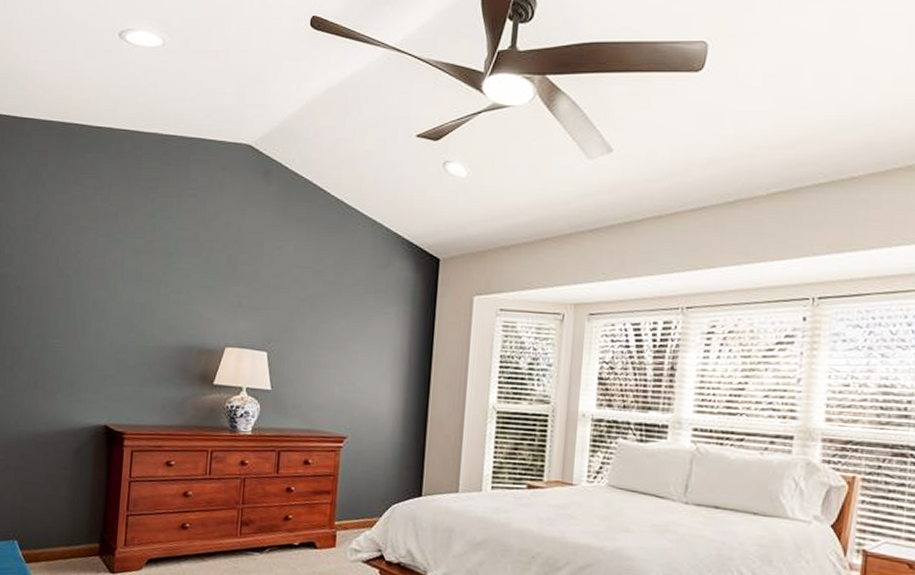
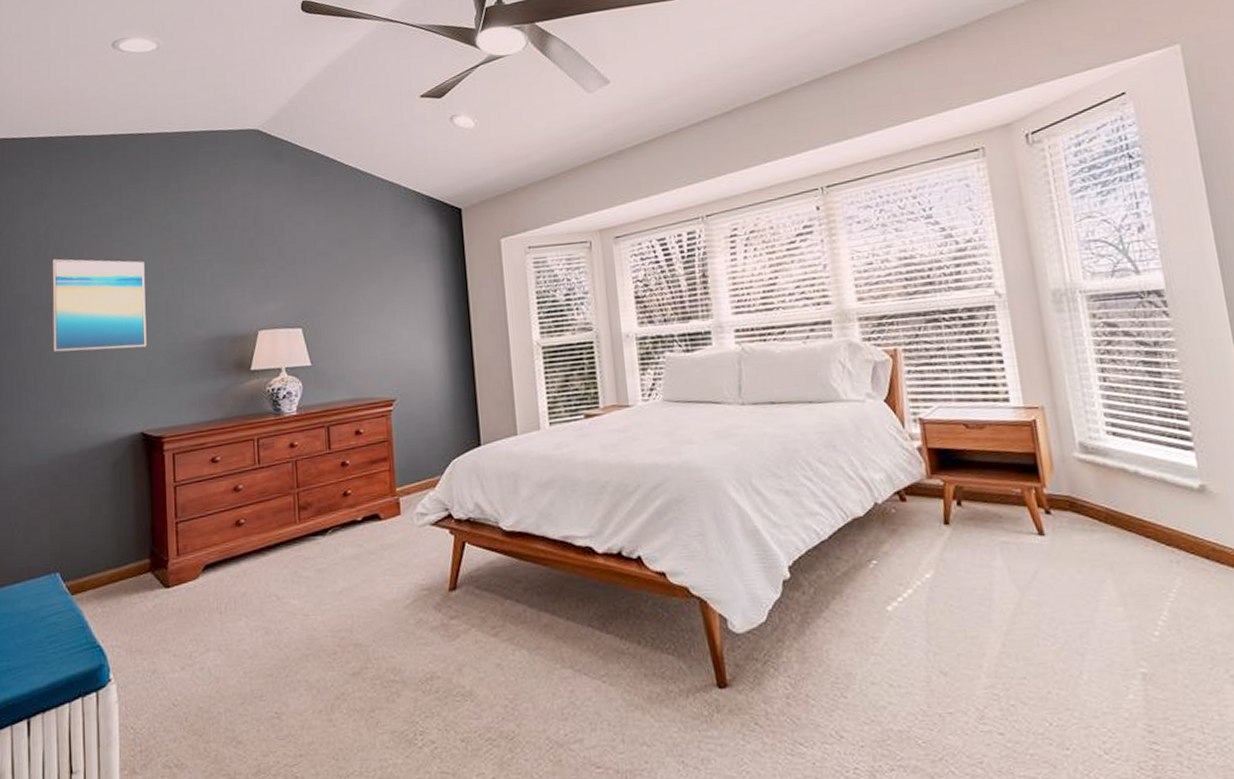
wall art: none [32,244,126,345] -> present [52,259,147,353]

